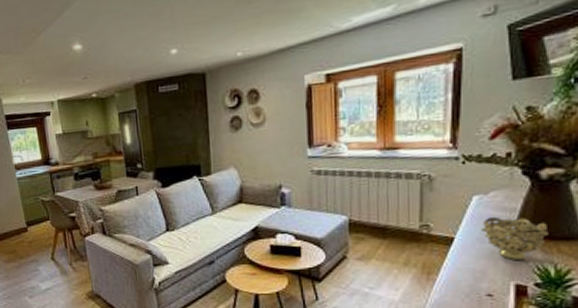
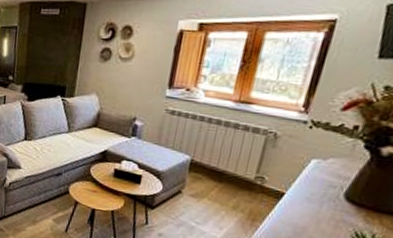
decorative bowl: present [481,216,549,261] -> none [312,180,376,225]

